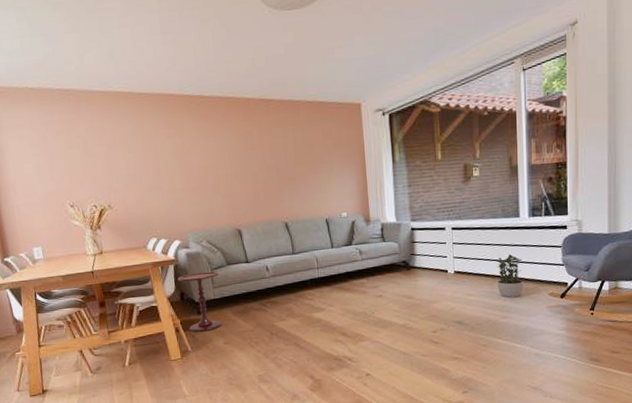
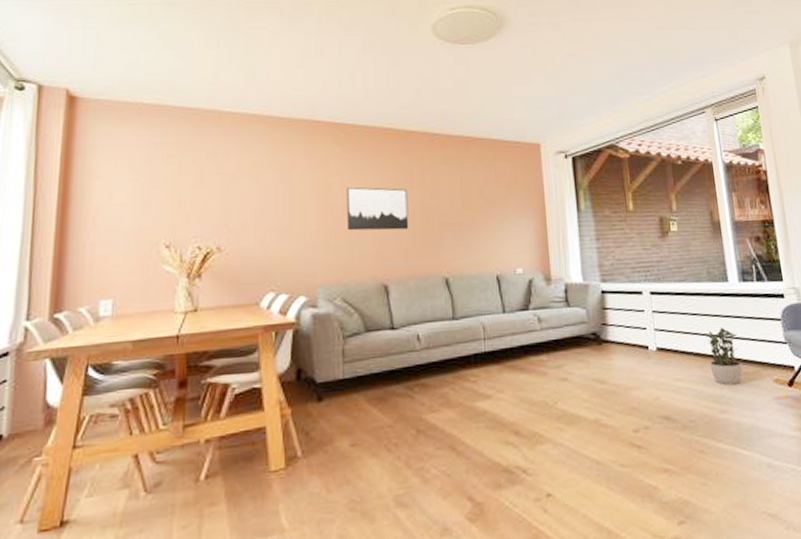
side table: present [177,271,222,332] -> none [296,340,353,428]
wall art: none [200,150,254,188] -> present [346,187,409,231]

